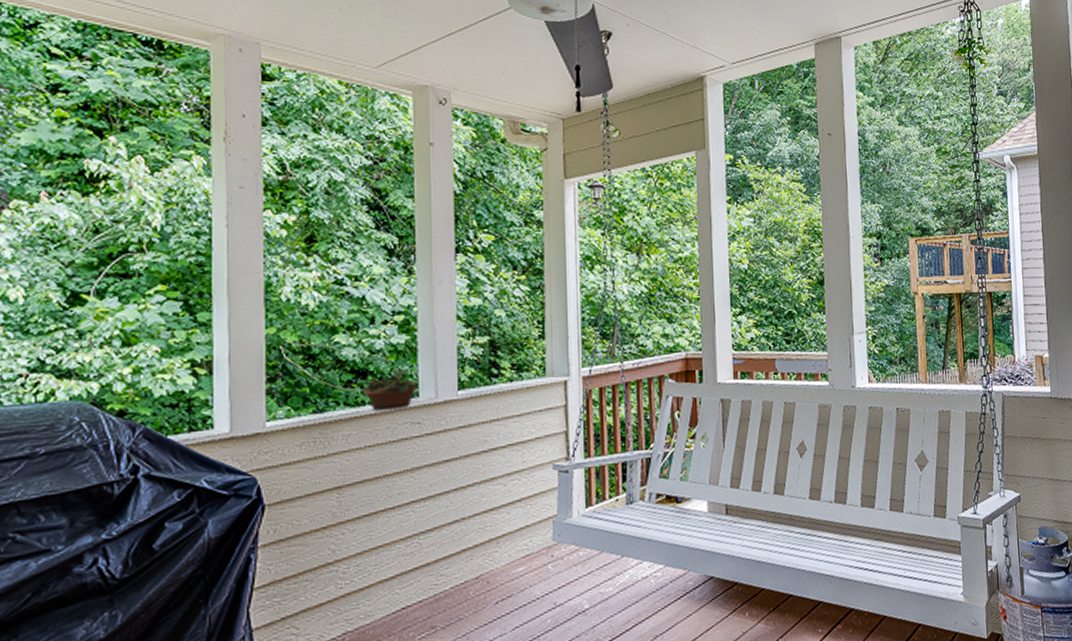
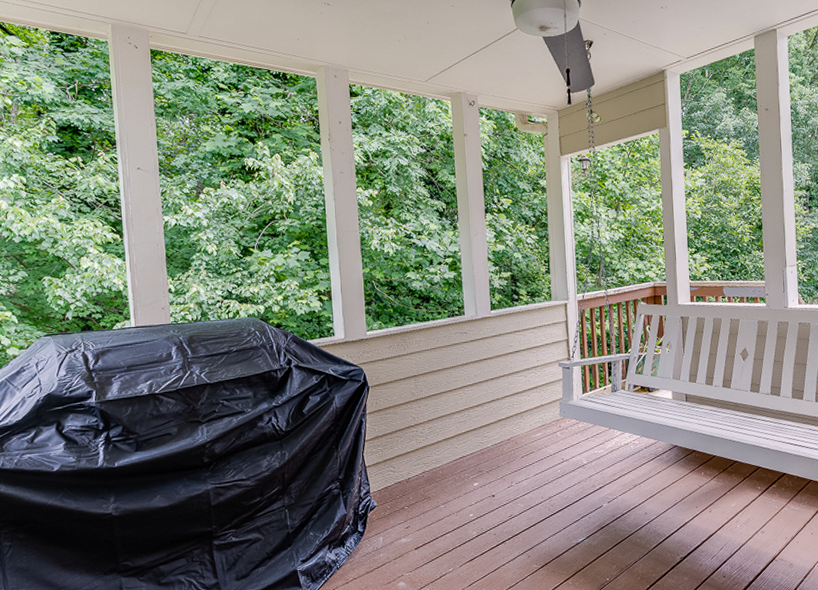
succulent planter: present [362,368,417,412] -> none [427,295,463,325]

